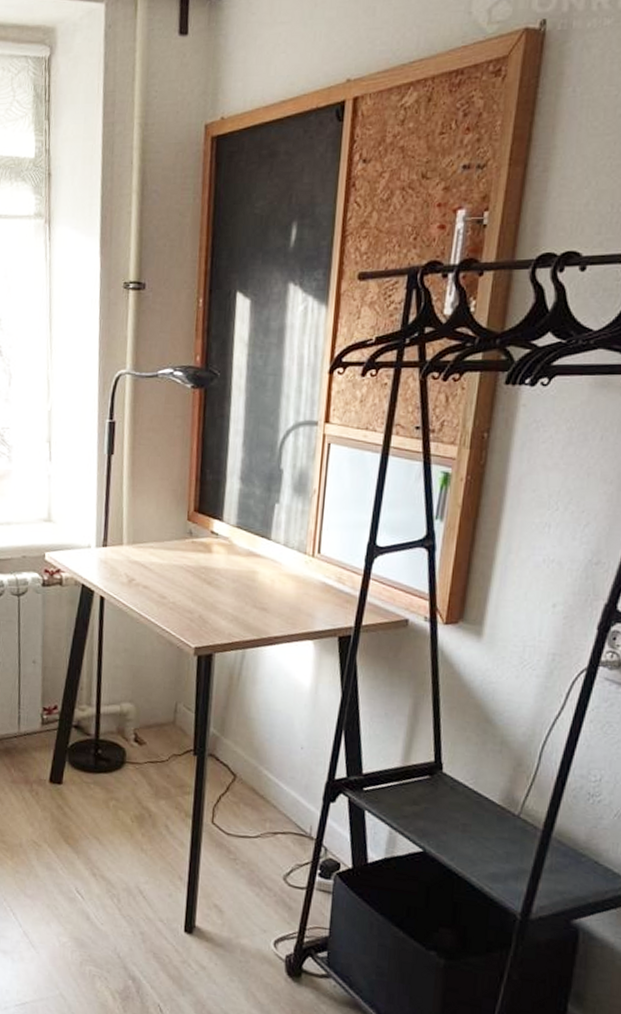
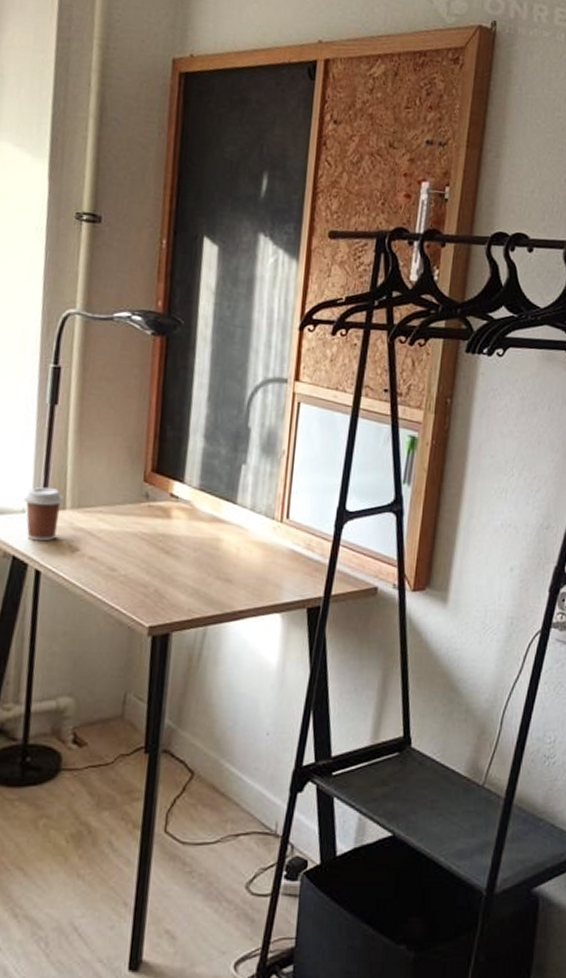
coffee cup: none [89,526,122,572] -> present [24,487,64,542]

